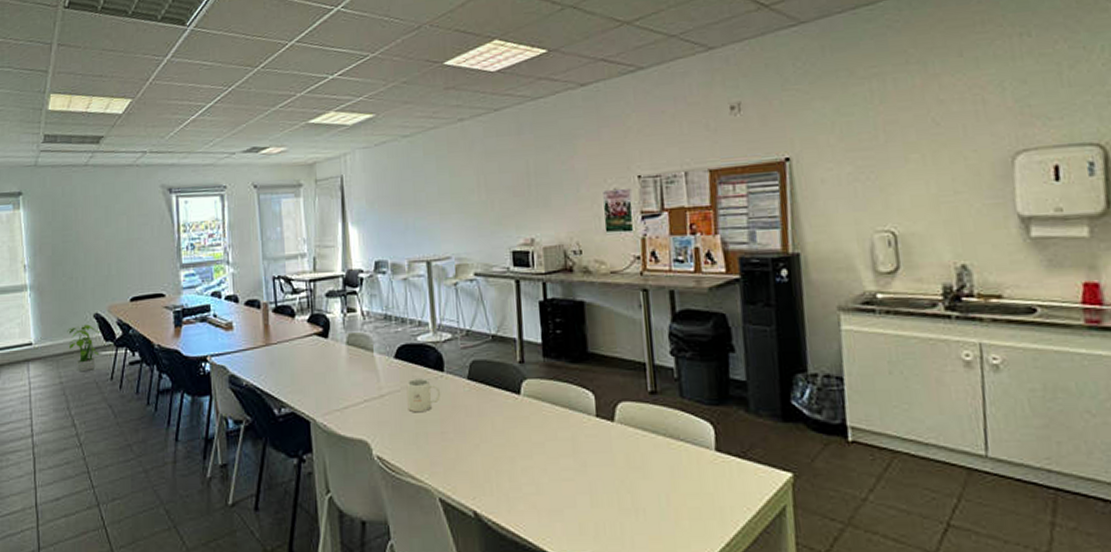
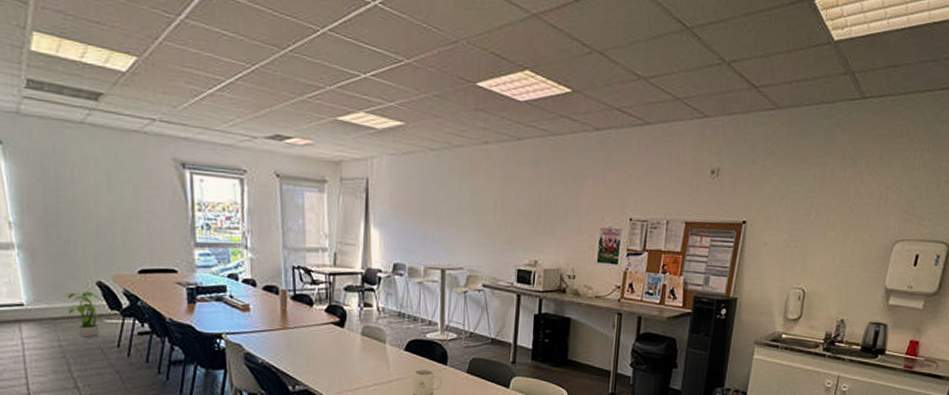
kettle: none [1001,261,1049,309] -> present [859,321,889,355]

